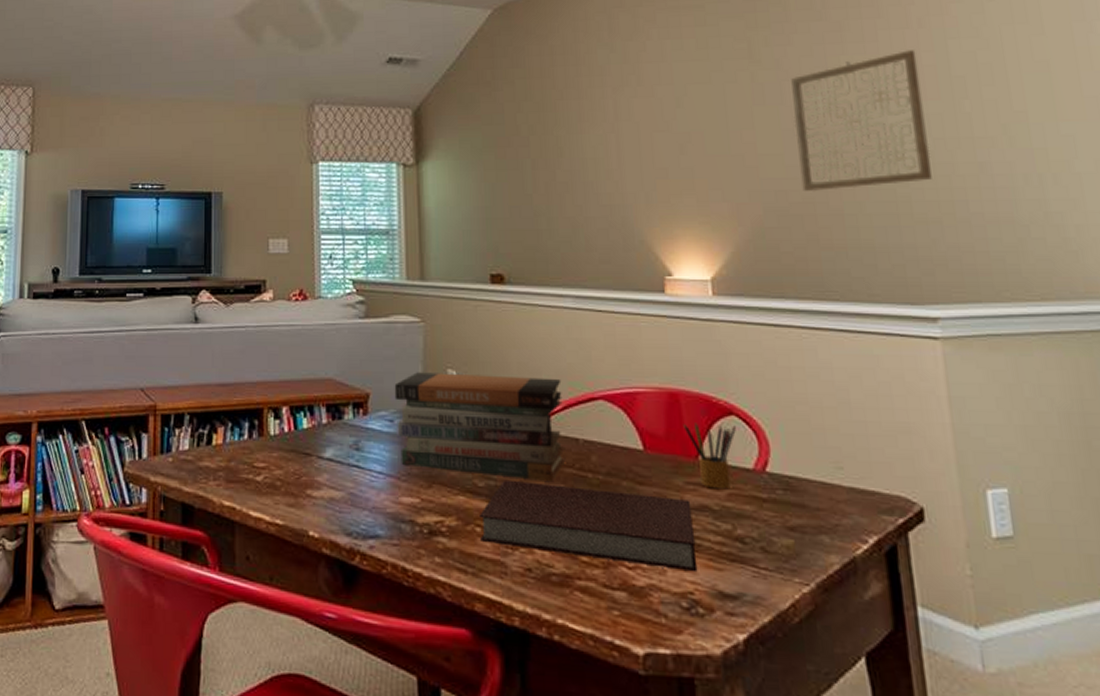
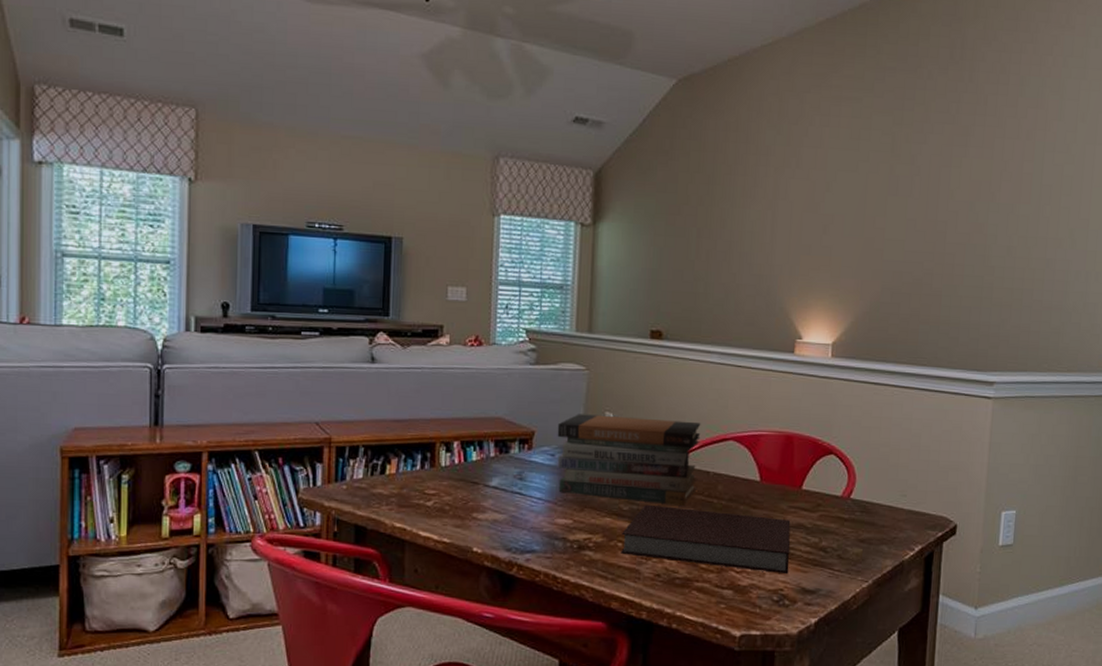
pencil box: present [683,423,736,490] -> none [793,460,833,512]
wall art: present [791,50,932,192] -> none [914,158,1020,275]

